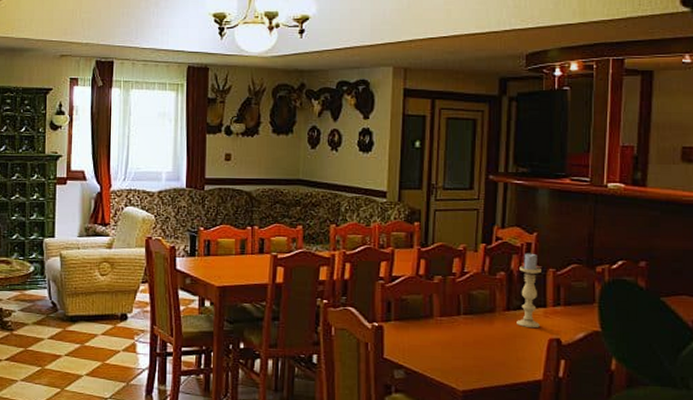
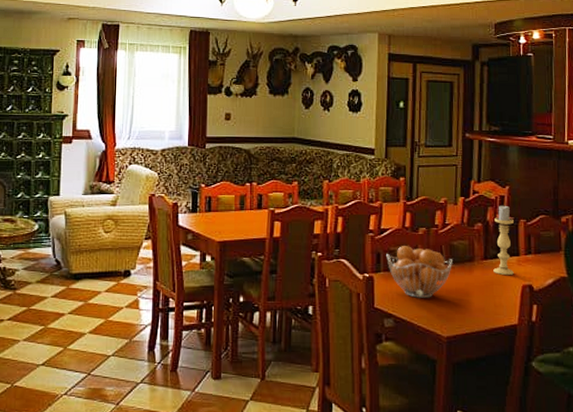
fruit basket: none [398,294,472,350] -> present [386,246,454,298]

